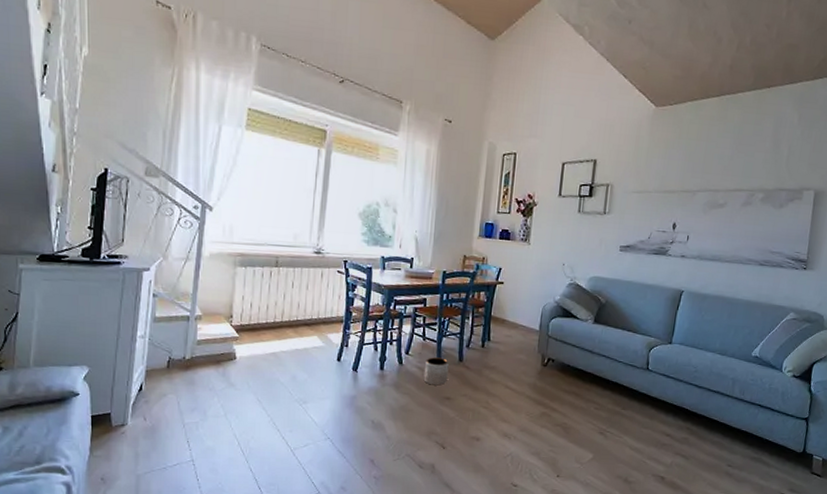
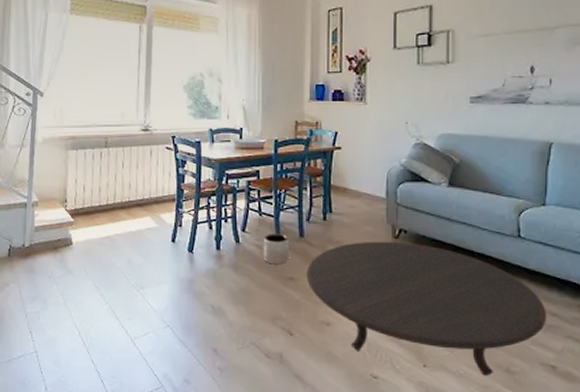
table: none [461,367,663,485] -> present [306,241,548,376]

